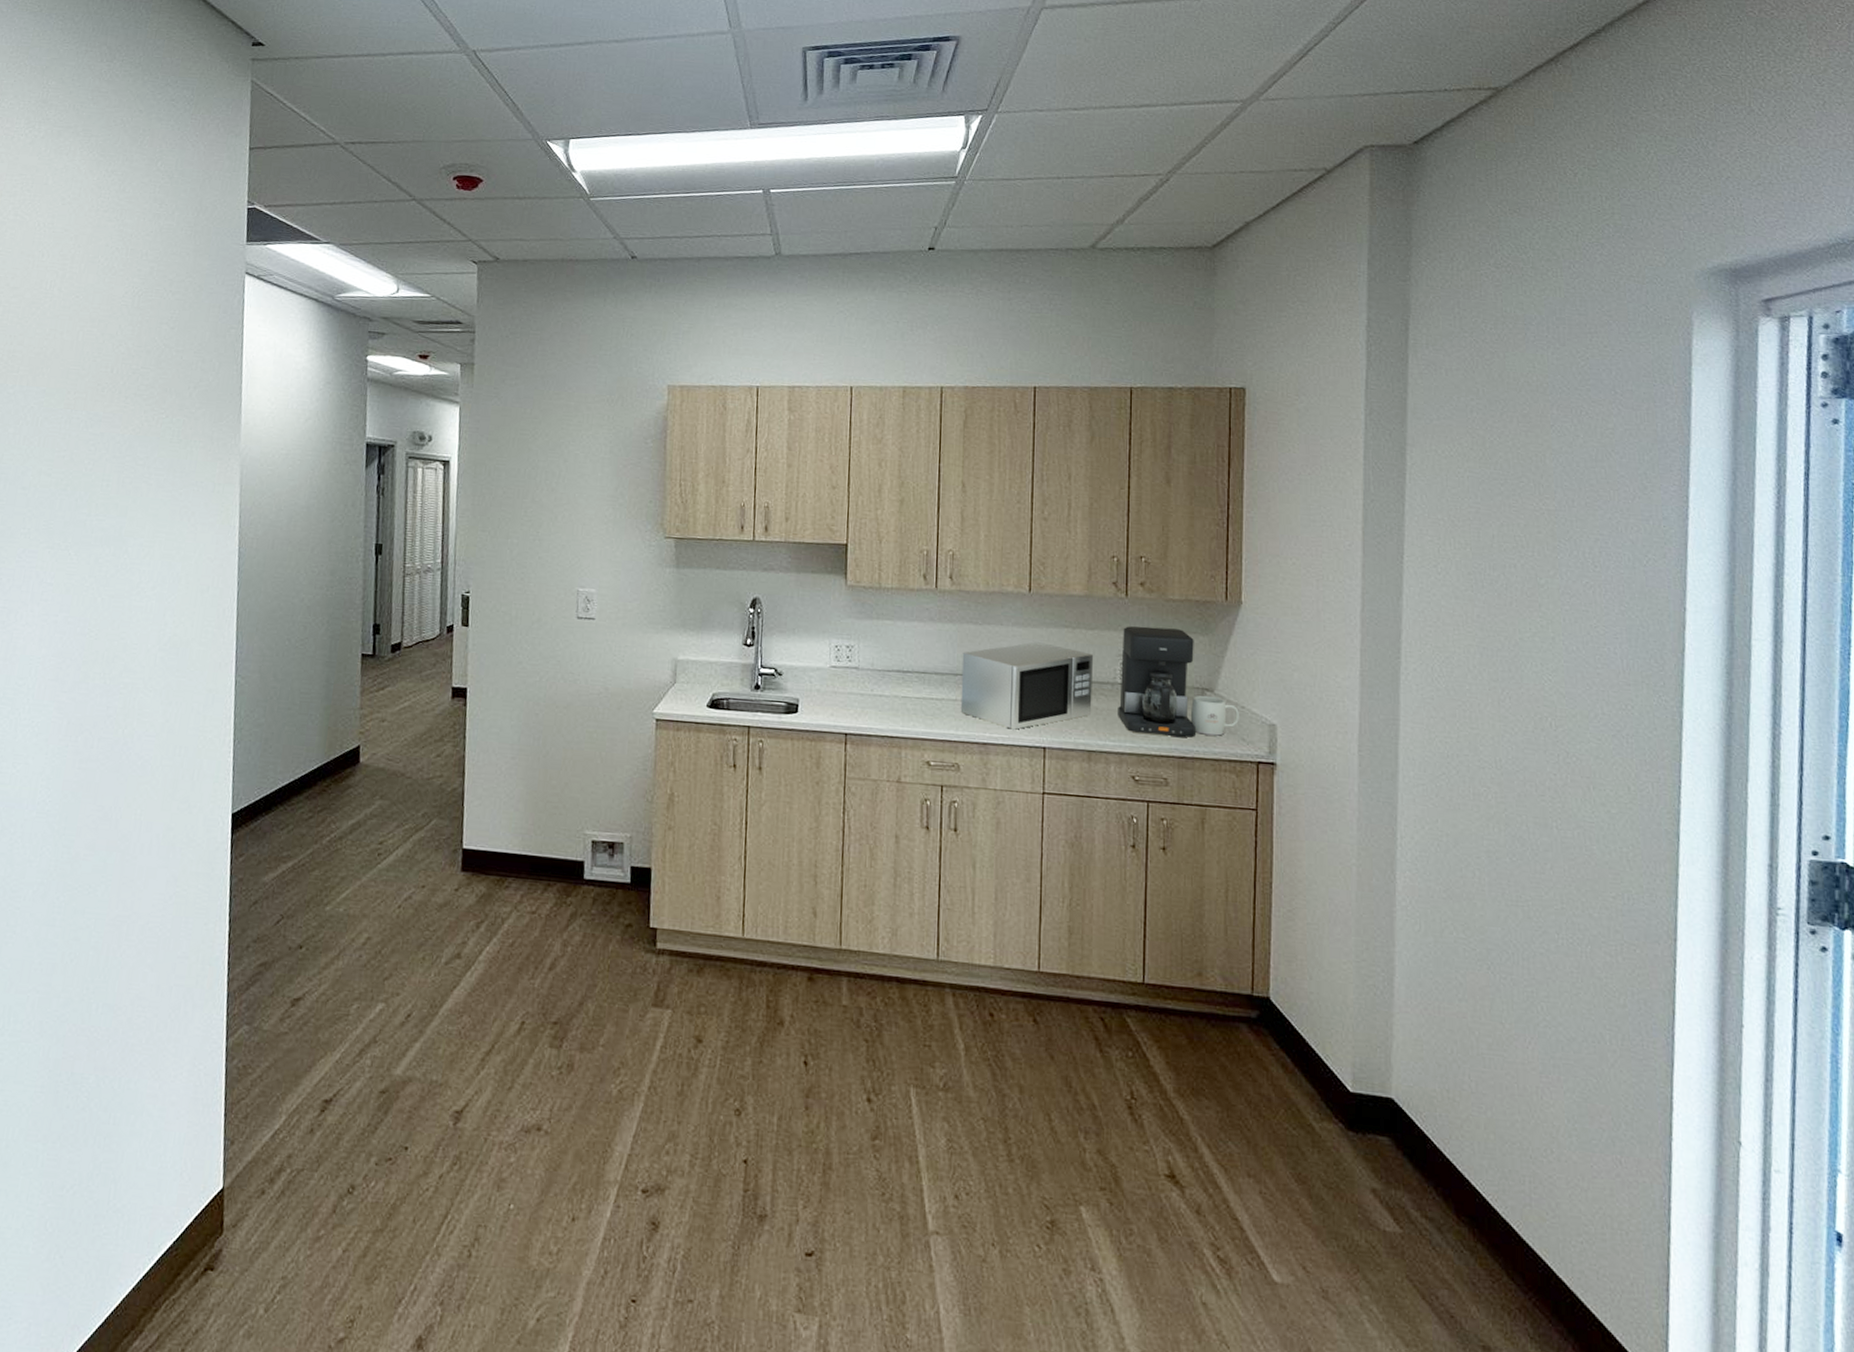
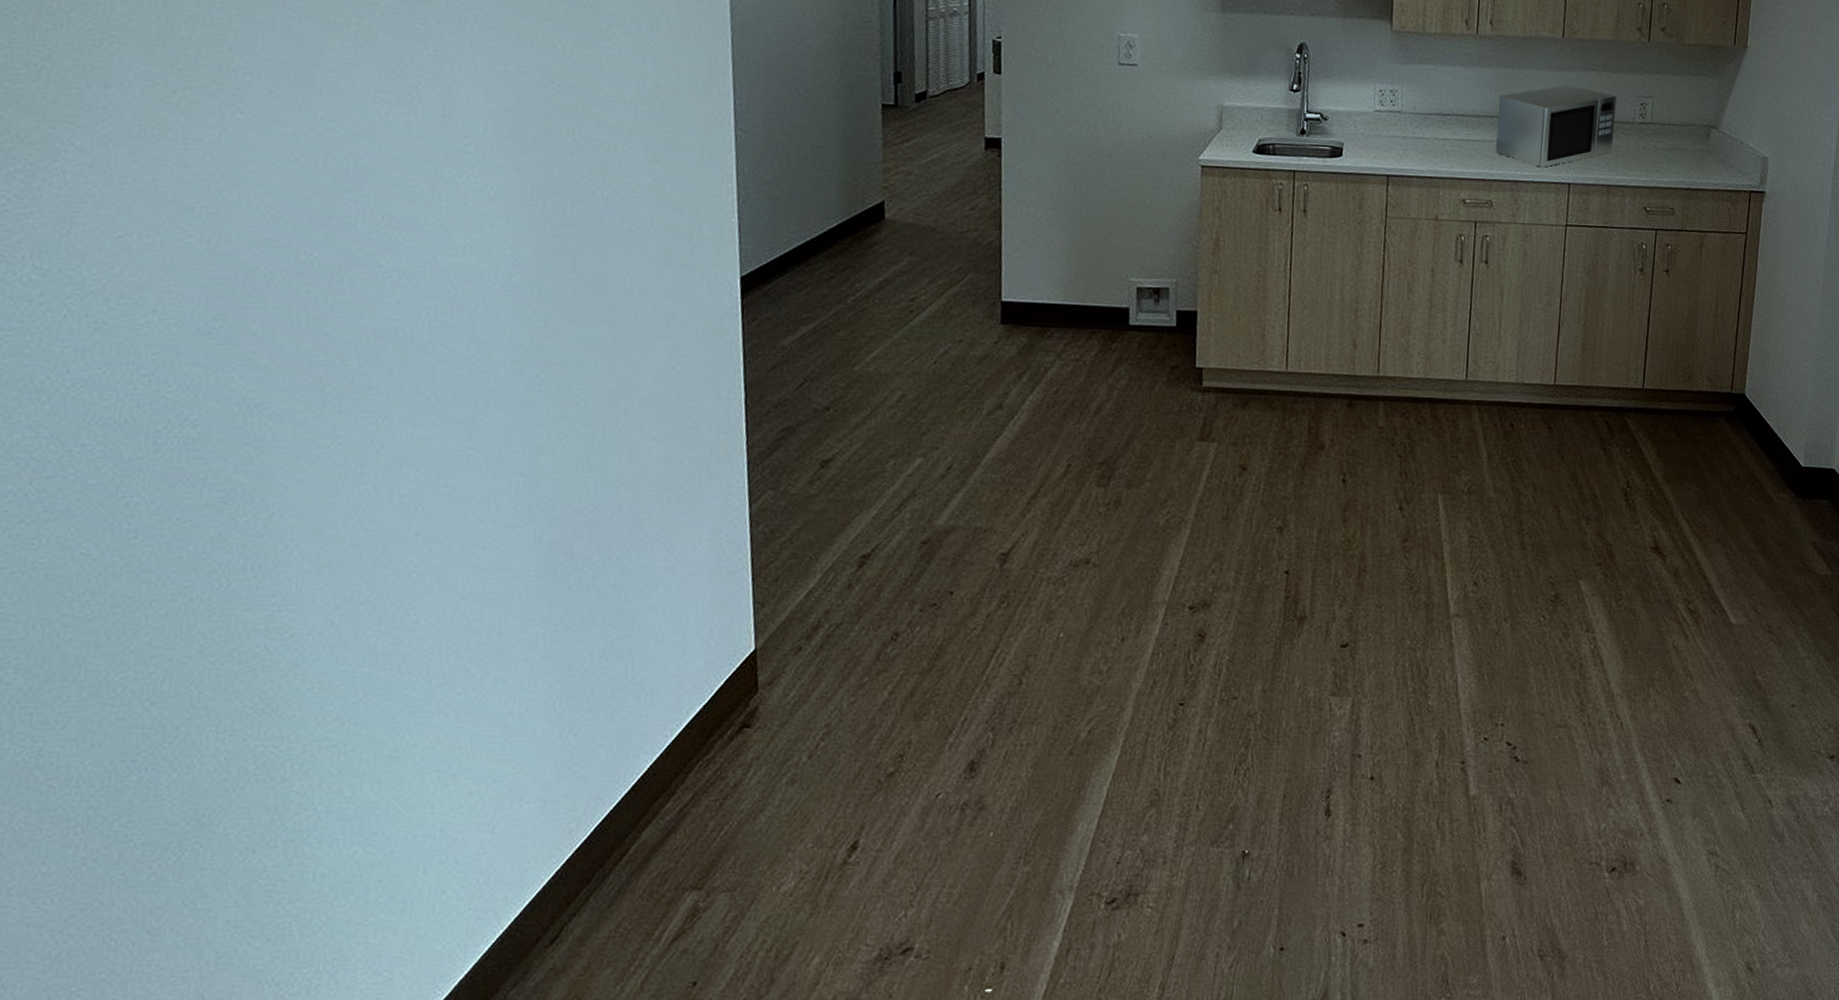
coffee maker: present [1118,626,1197,738] -> none [1635,69,1705,171]
mug: present [1191,695,1240,736] -> none [1697,132,1739,169]

